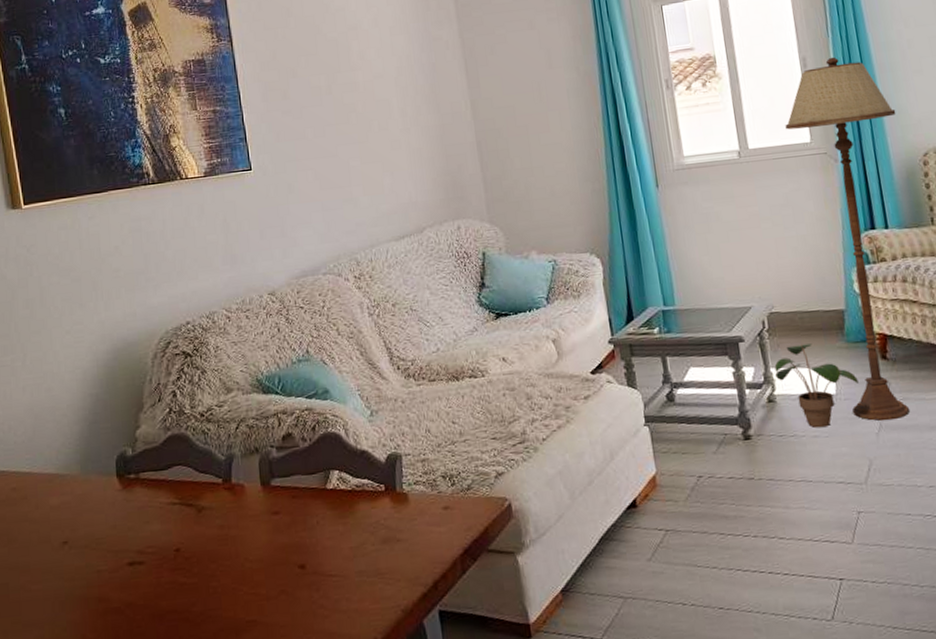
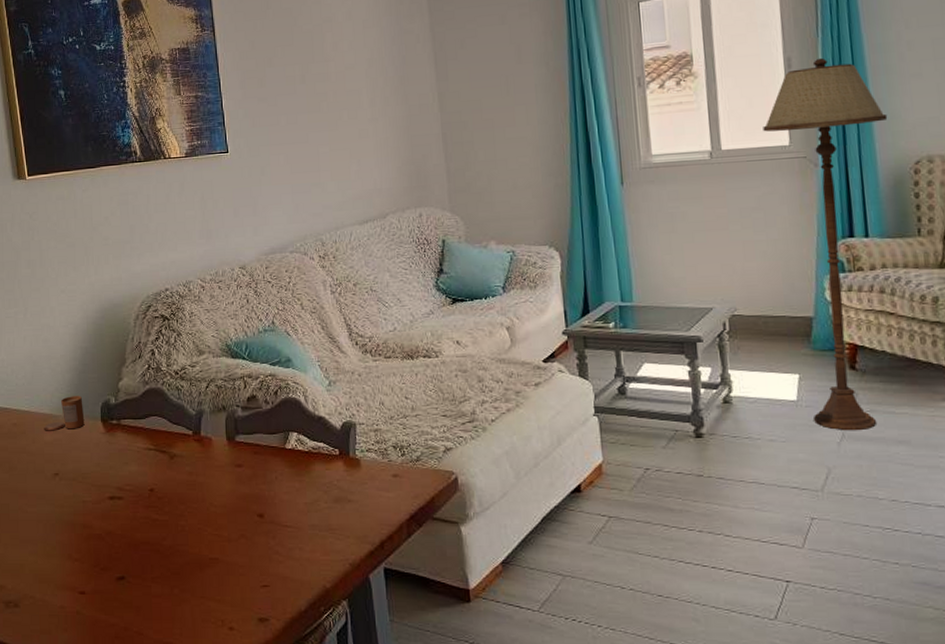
candle: none [49,449,98,494] -> present [44,396,85,431]
potted plant: present [774,343,858,428] -> none [733,347,822,433]

